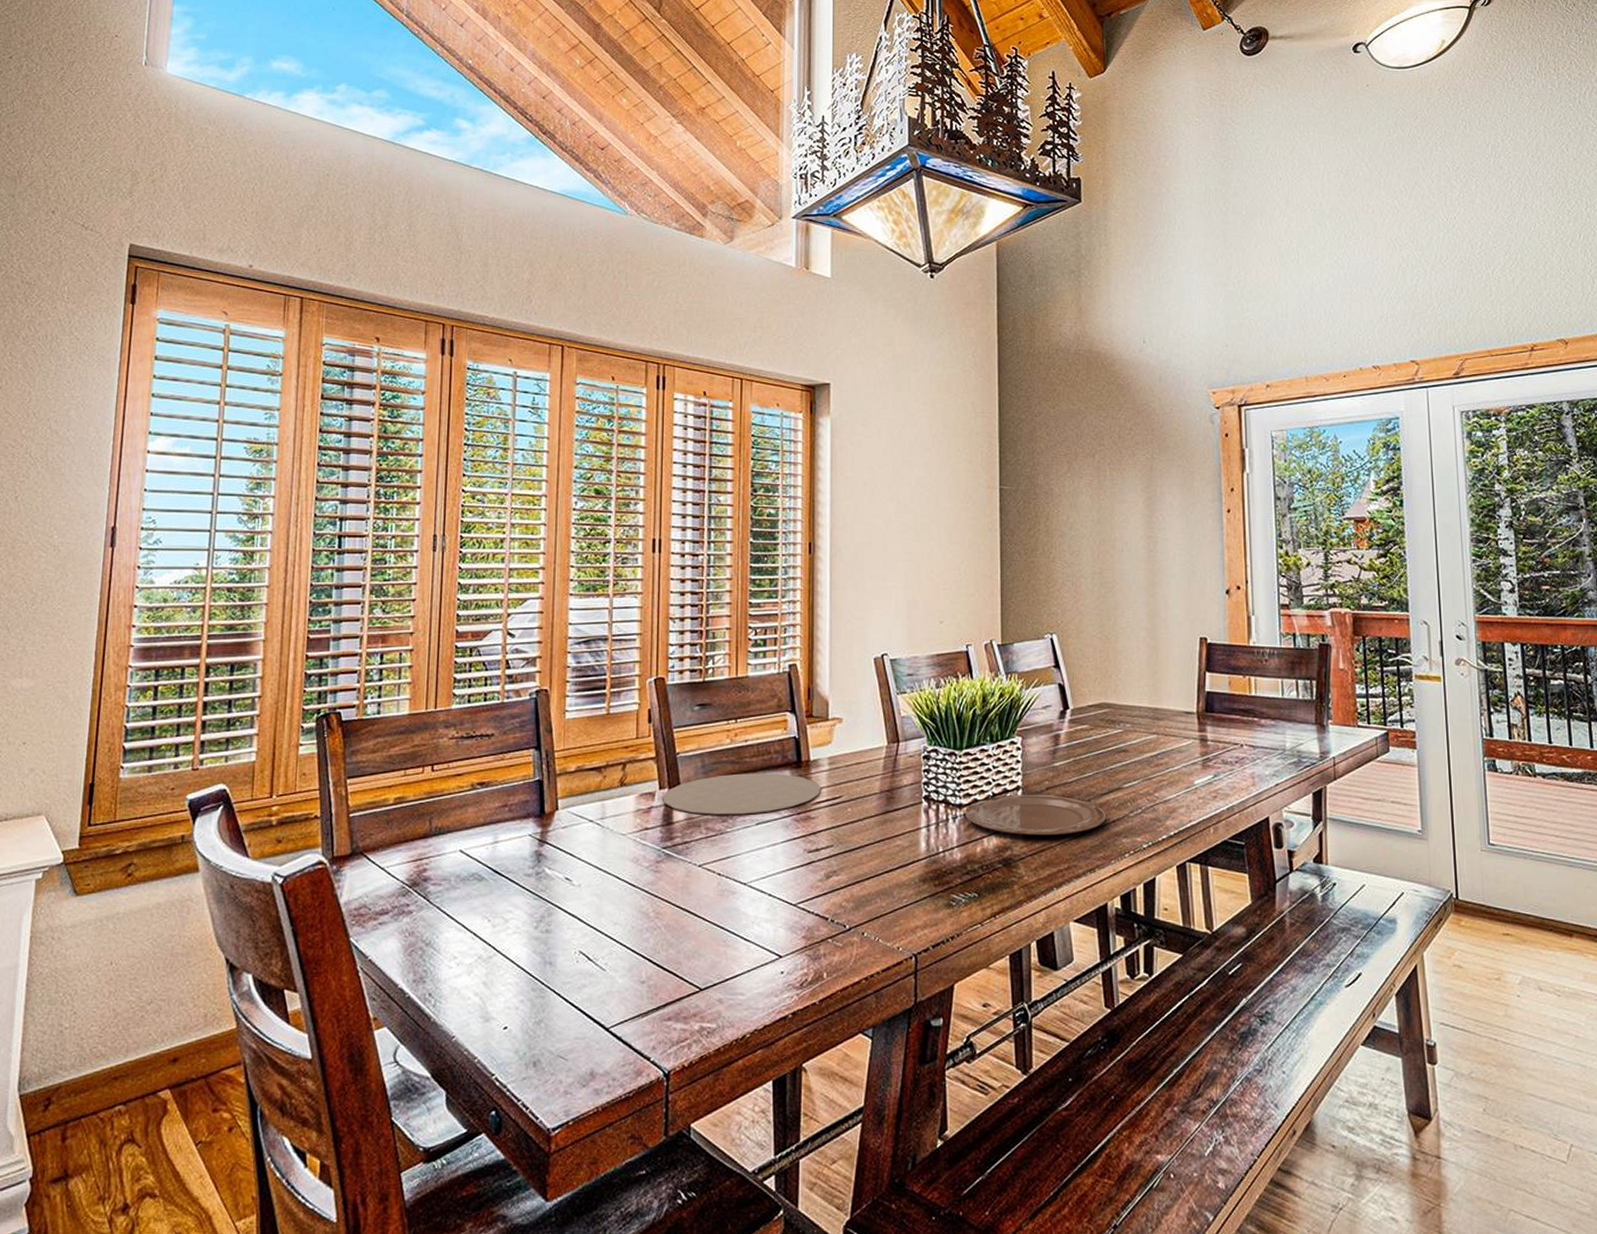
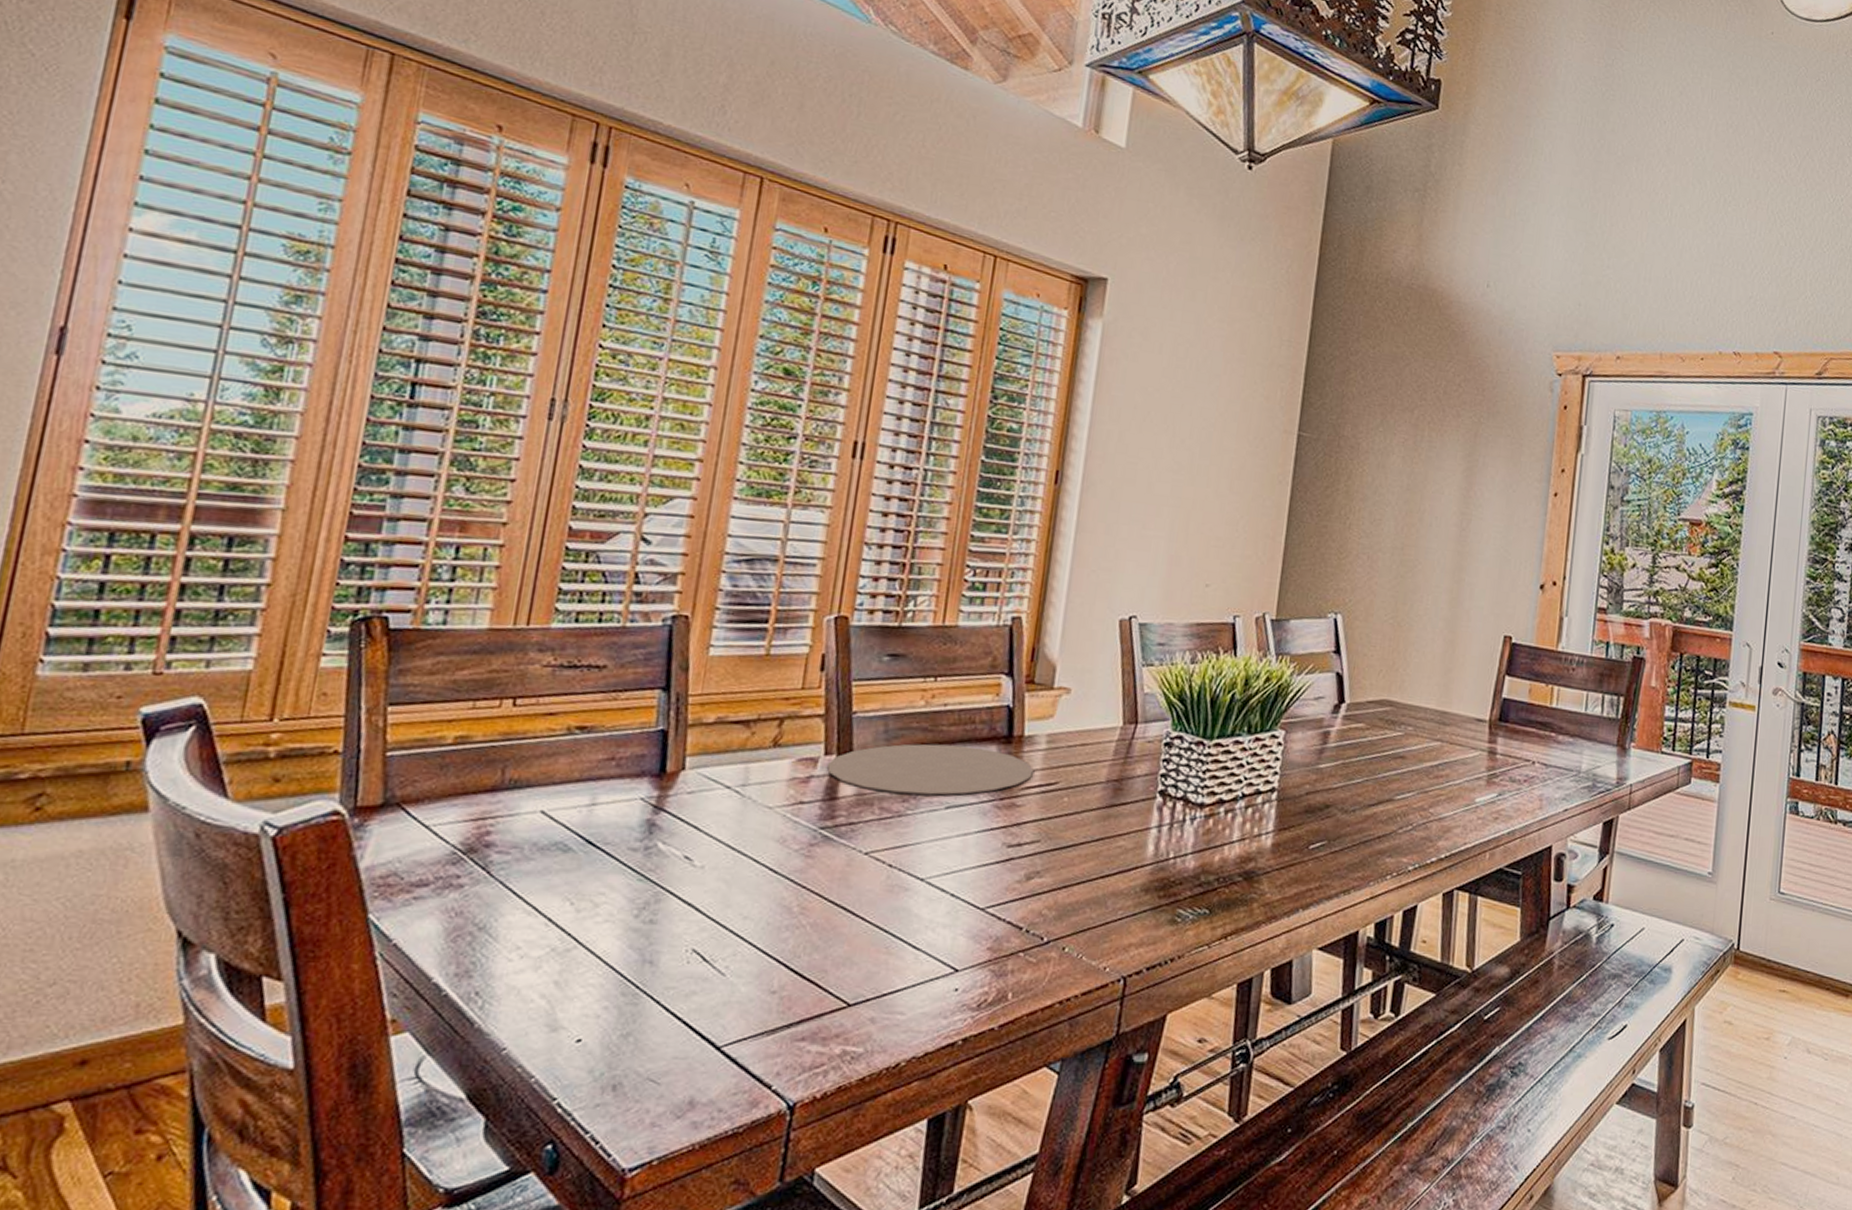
plate: present [965,794,1107,836] -> none [1206,796,1372,849]

